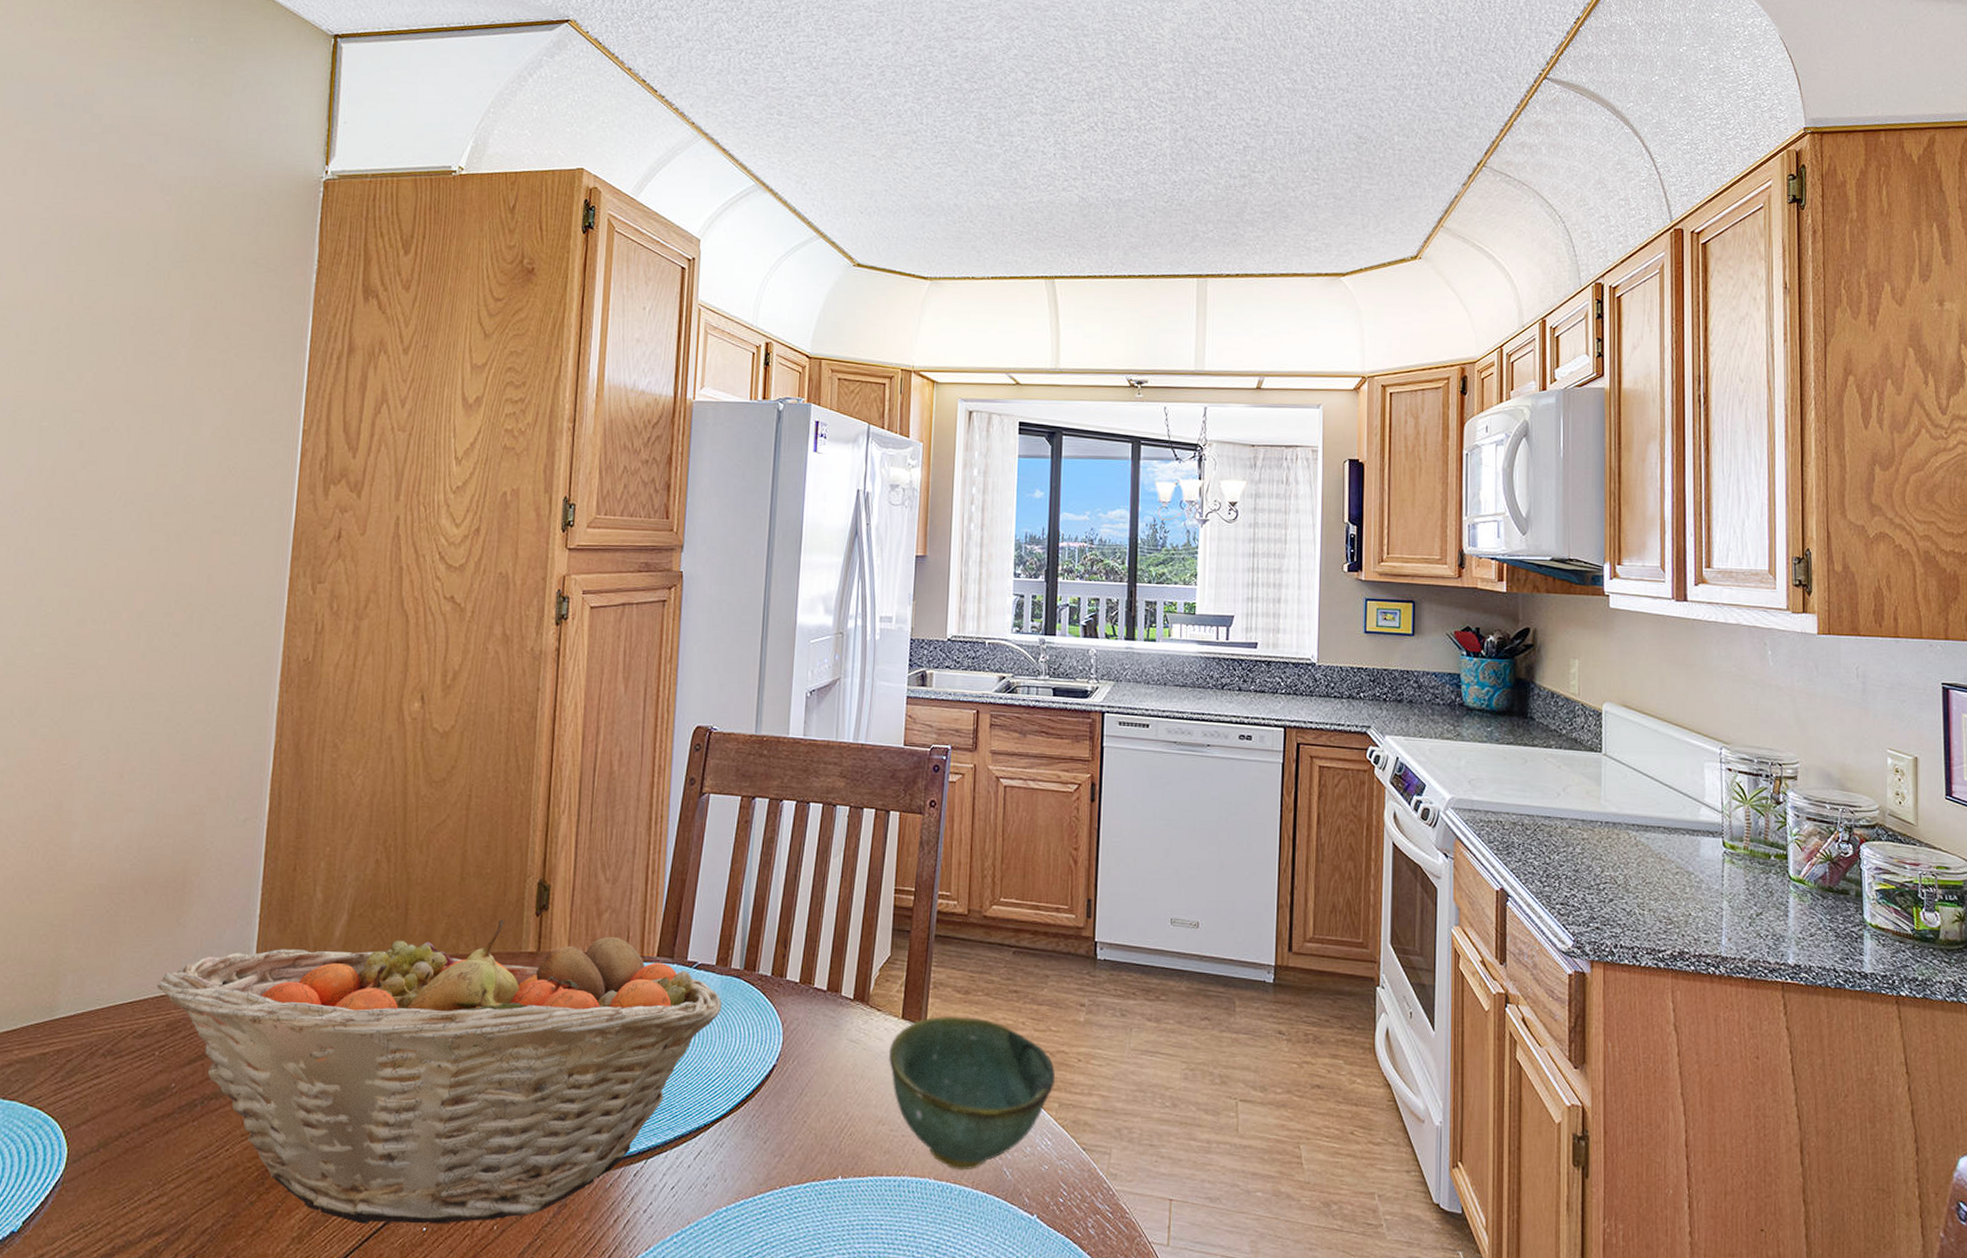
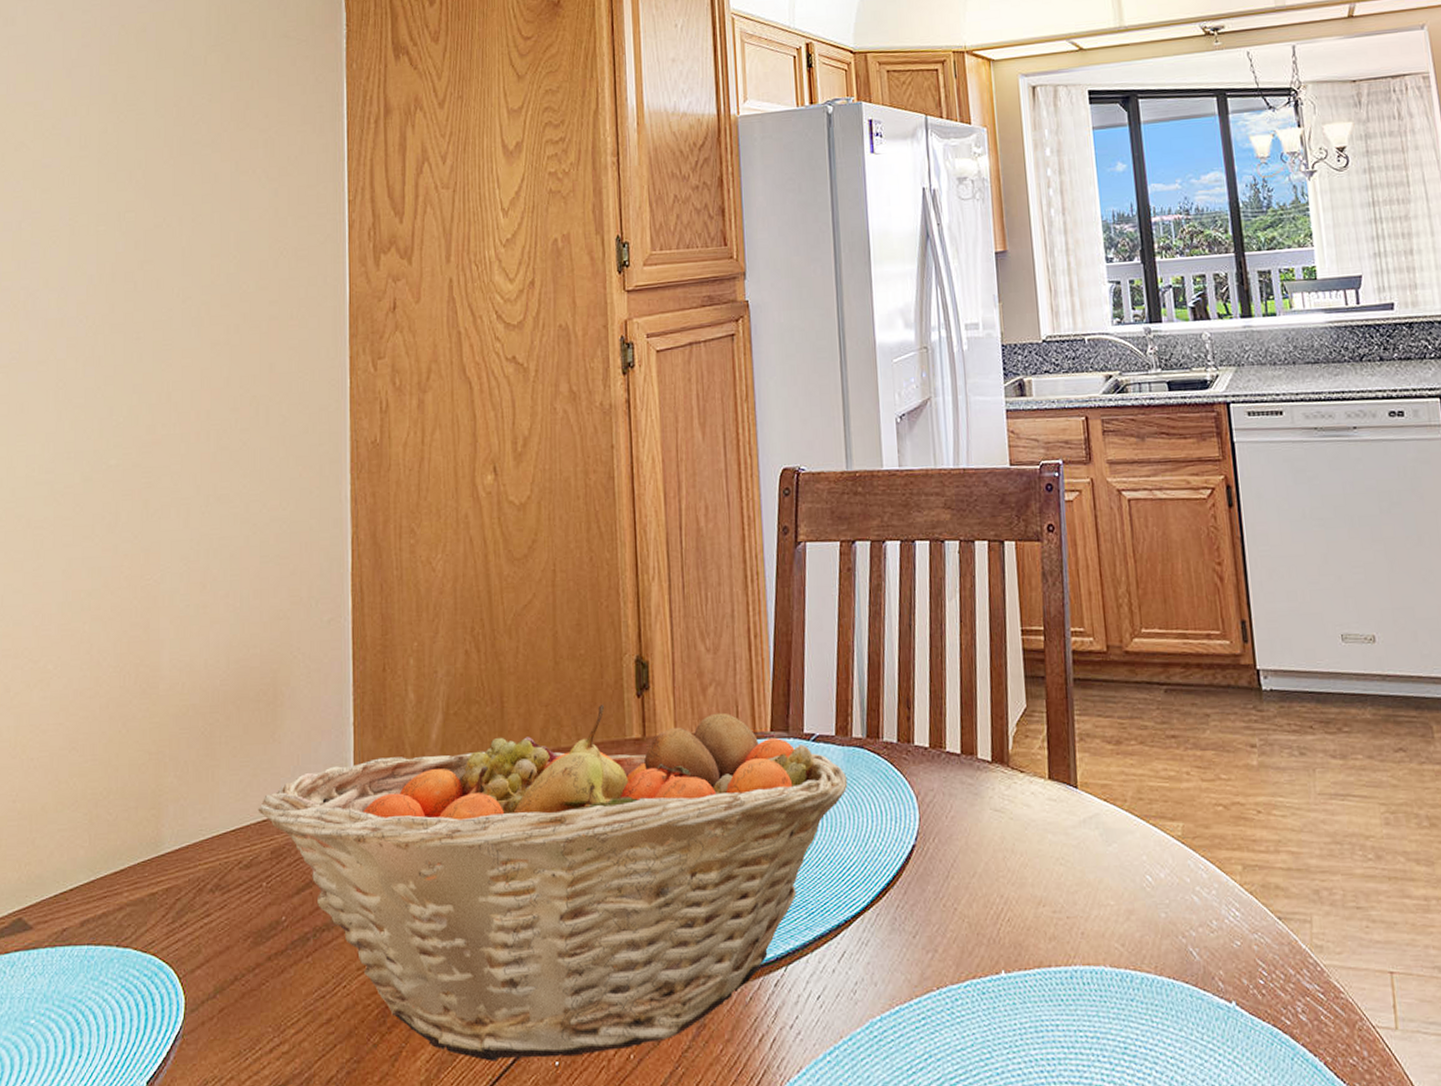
bowl: present [888,1016,1055,1170] -> none [1038,771,1234,954]

